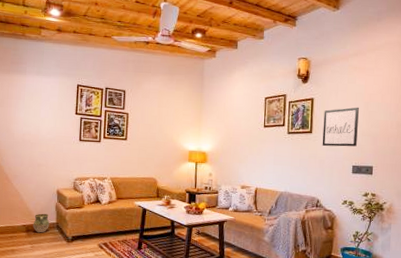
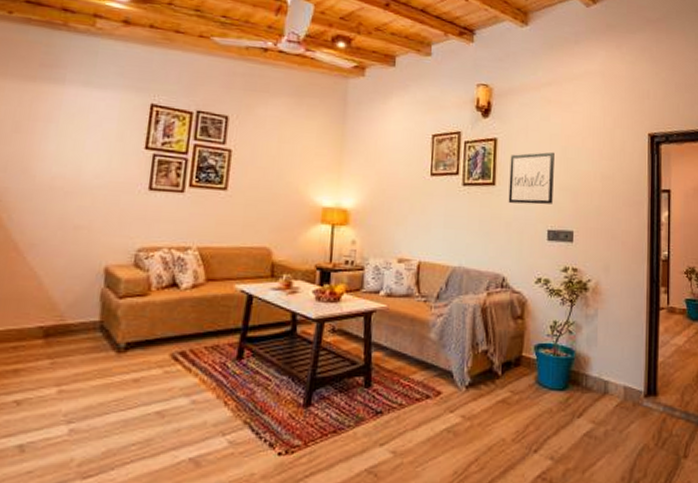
ceramic jug: present [33,213,50,233] -> none [56,306,88,339]

